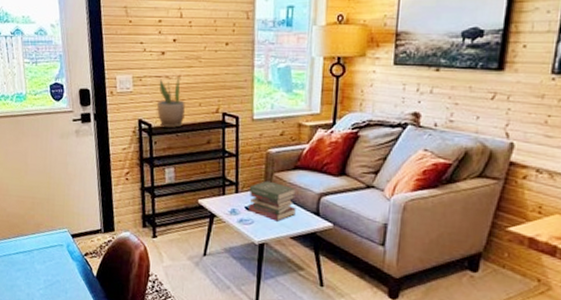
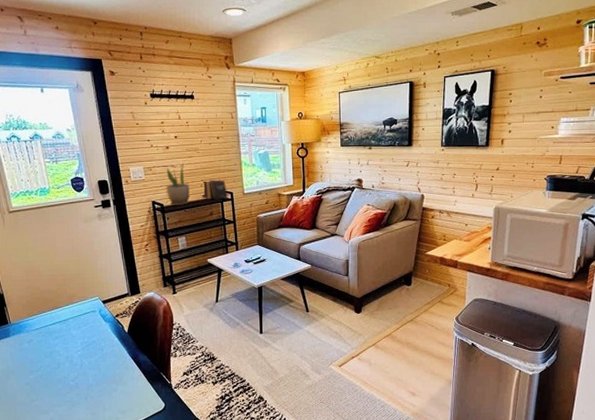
books: none [197,96,233,125] -> present [200,178,228,200]
books: present [249,180,296,222] -> none [246,238,283,268]

